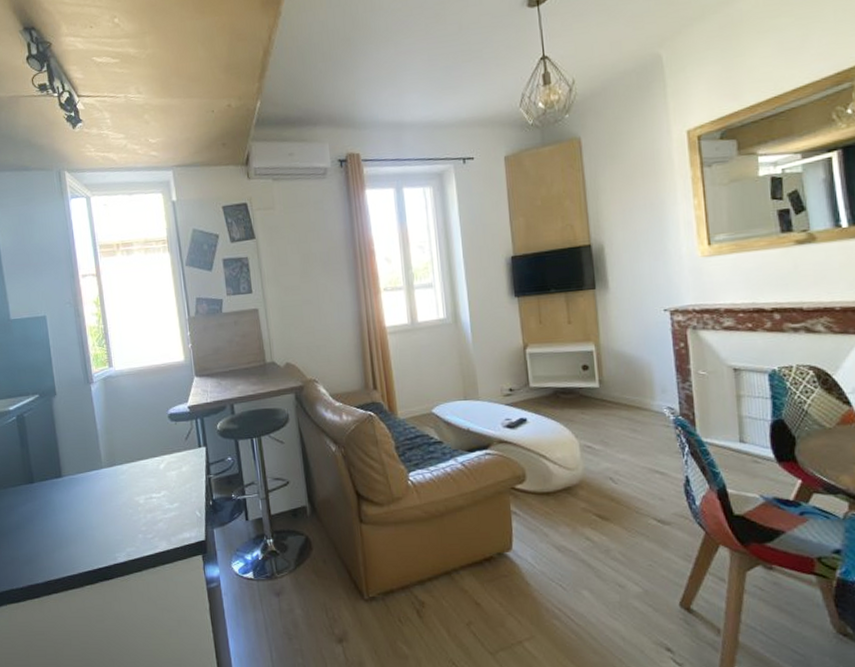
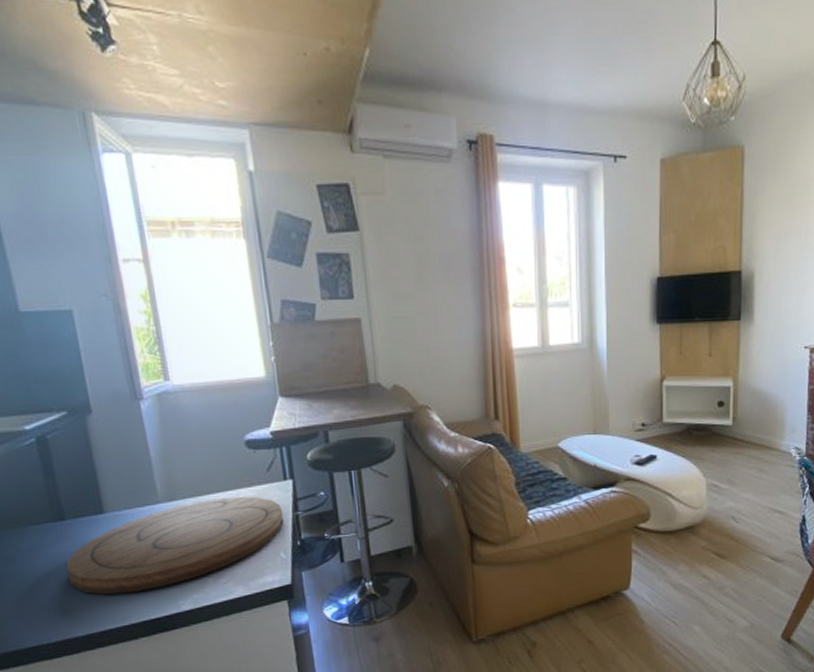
cutting board: none [33,462,199,547] -> present [66,496,284,595]

